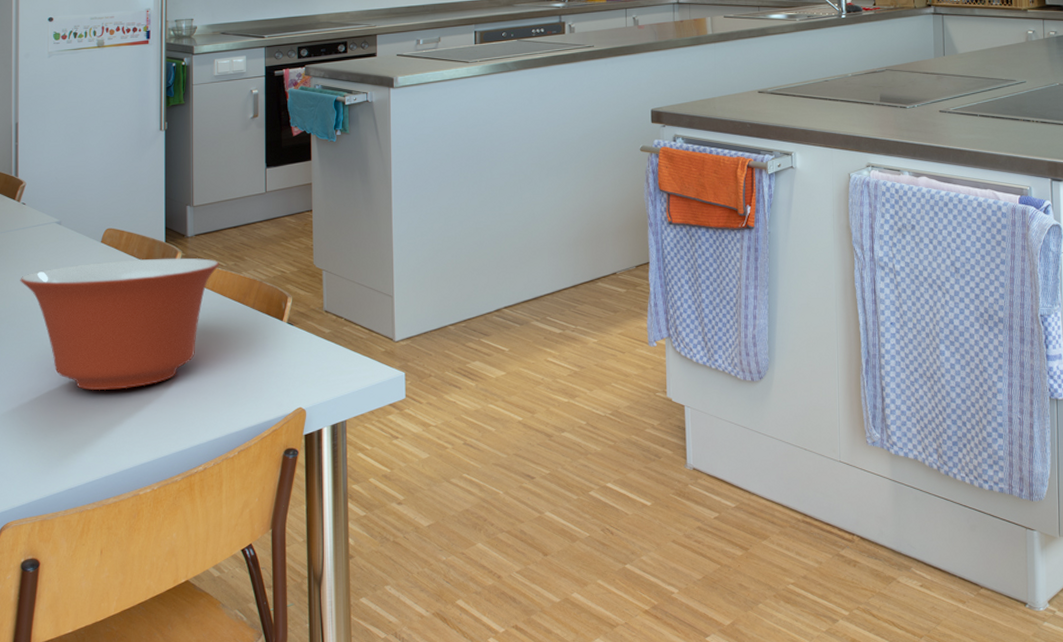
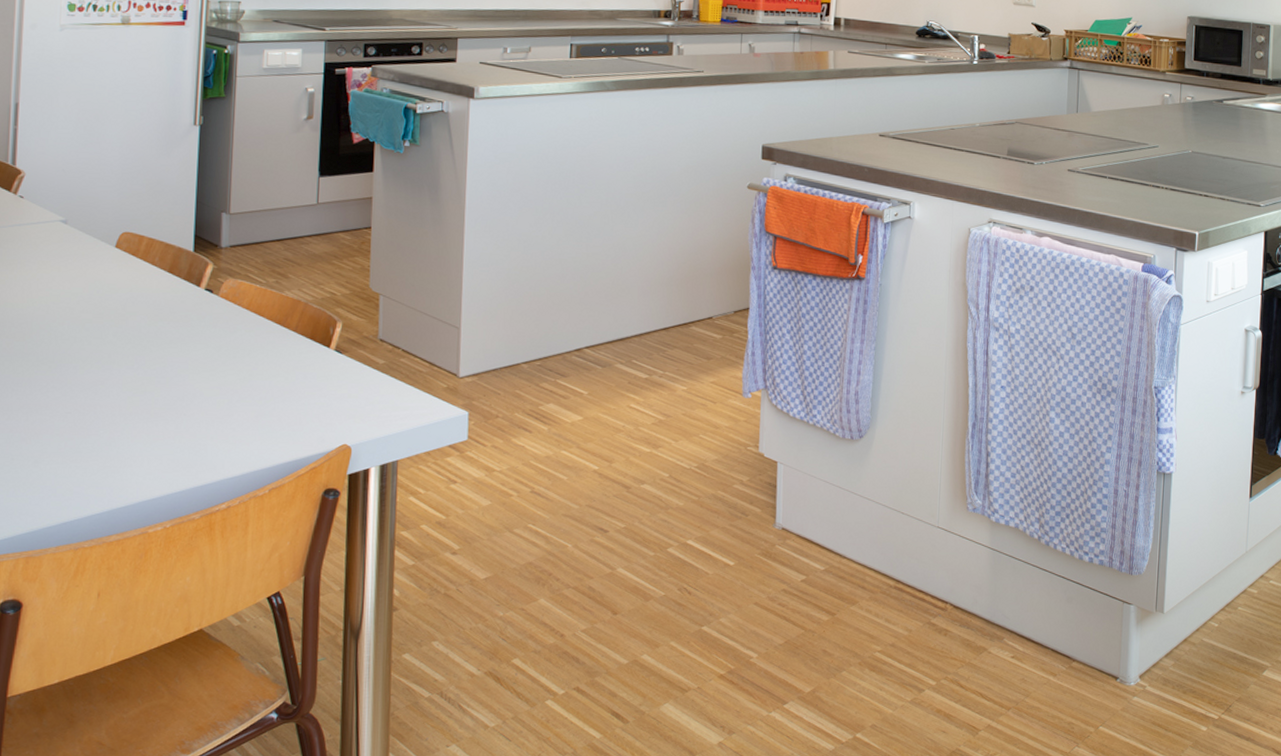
mixing bowl: present [20,258,219,391] -> none [12,269,257,415]

